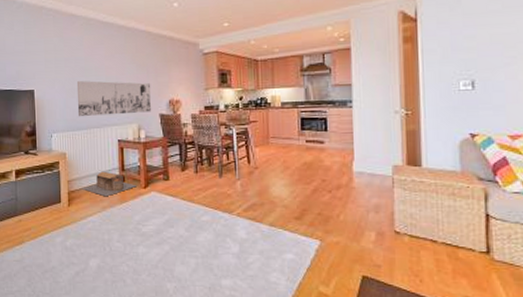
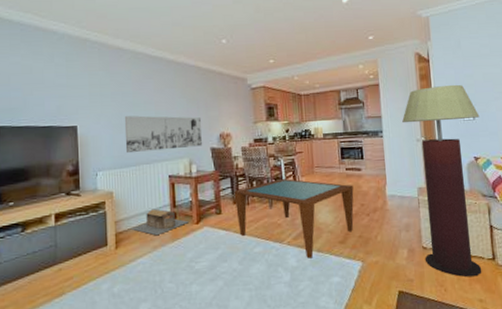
coffee table: none [182,149,314,232] -> present [234,179,354,259]
floor lamp: none [377,47,482,270] -> present [402,84,482,277]

